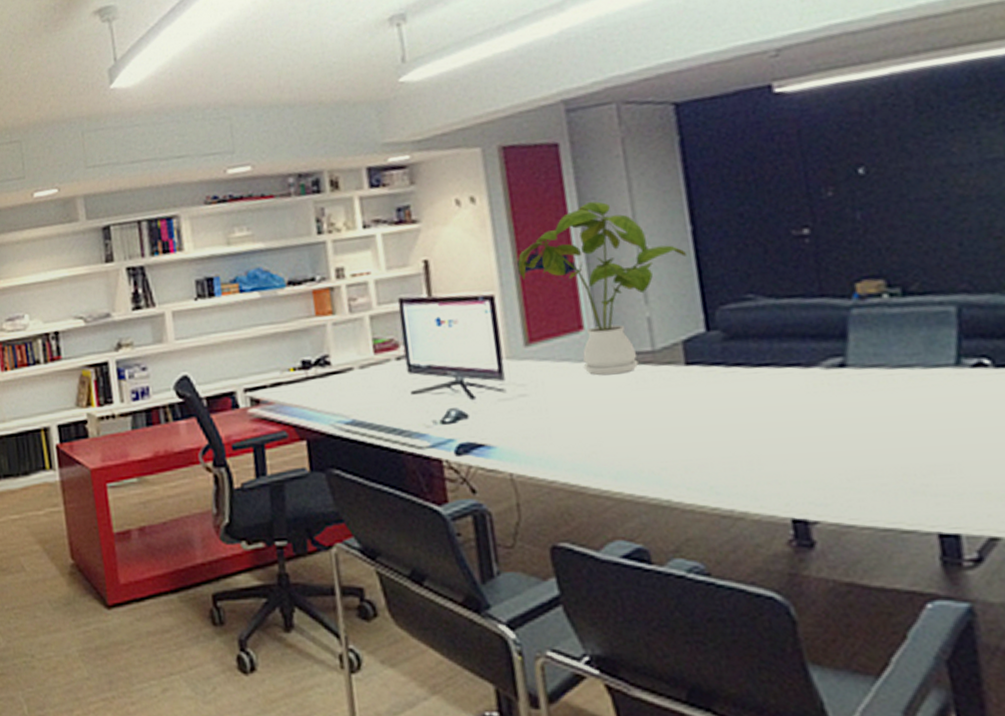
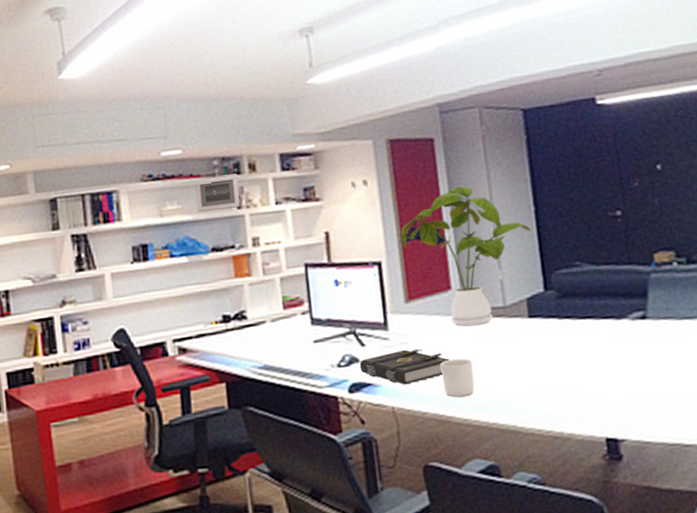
picture frame: none [268,192,321,239] -> present [195,173,241,212]
spell book: none [468,403,582,447] -> present [359,349,450,385]
mug: none [571,415,616,463] -> present [440,358,475,397]

